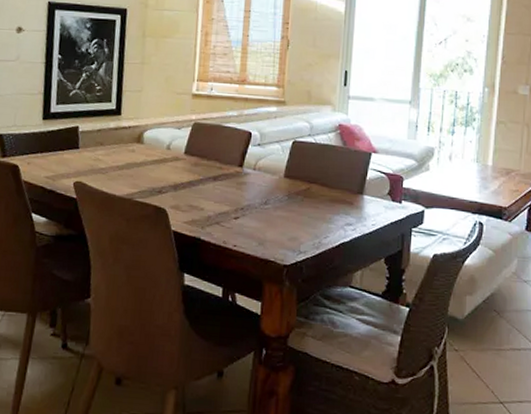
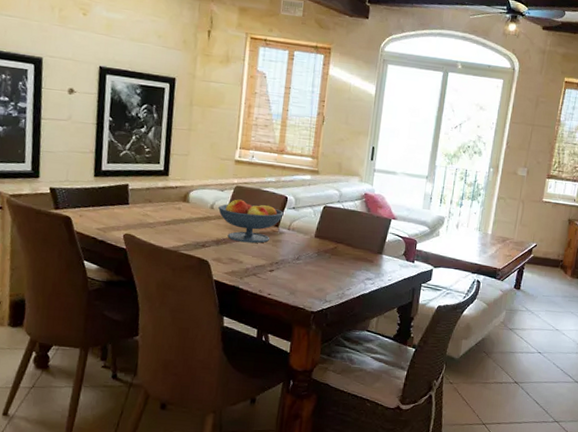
fruit bowl: none [175,137,248,187] -> present [218,199,284,243]

